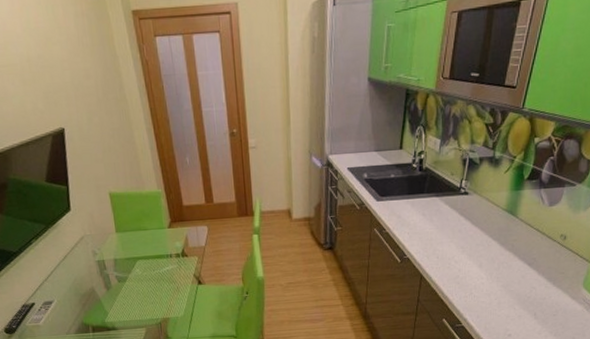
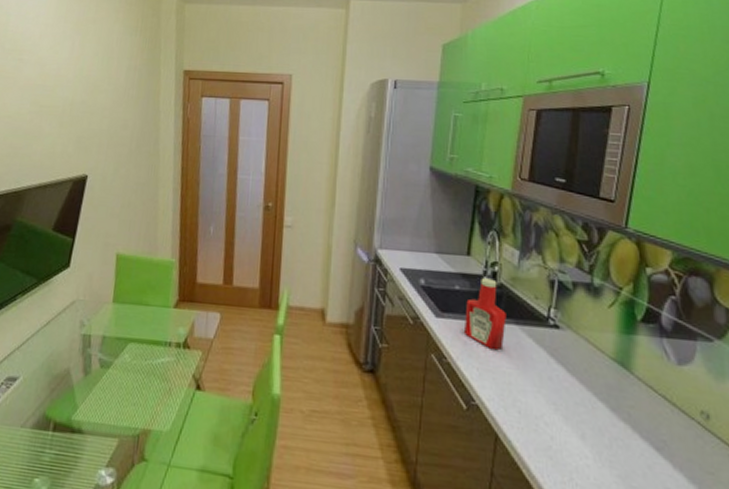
ketchup bottle: none [397,165,430,218] -> present [463,278,507,351]

